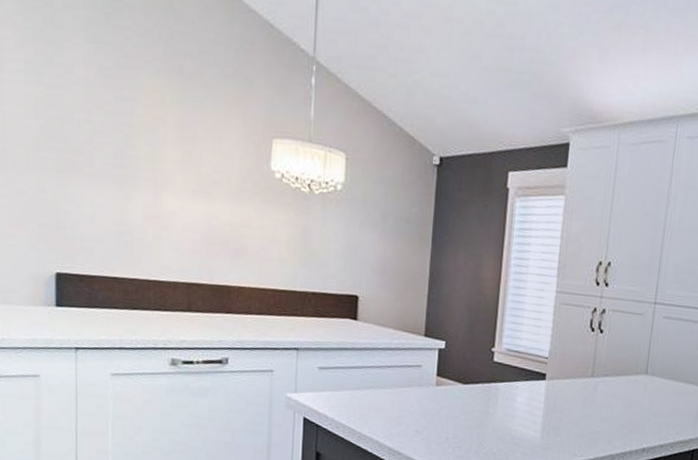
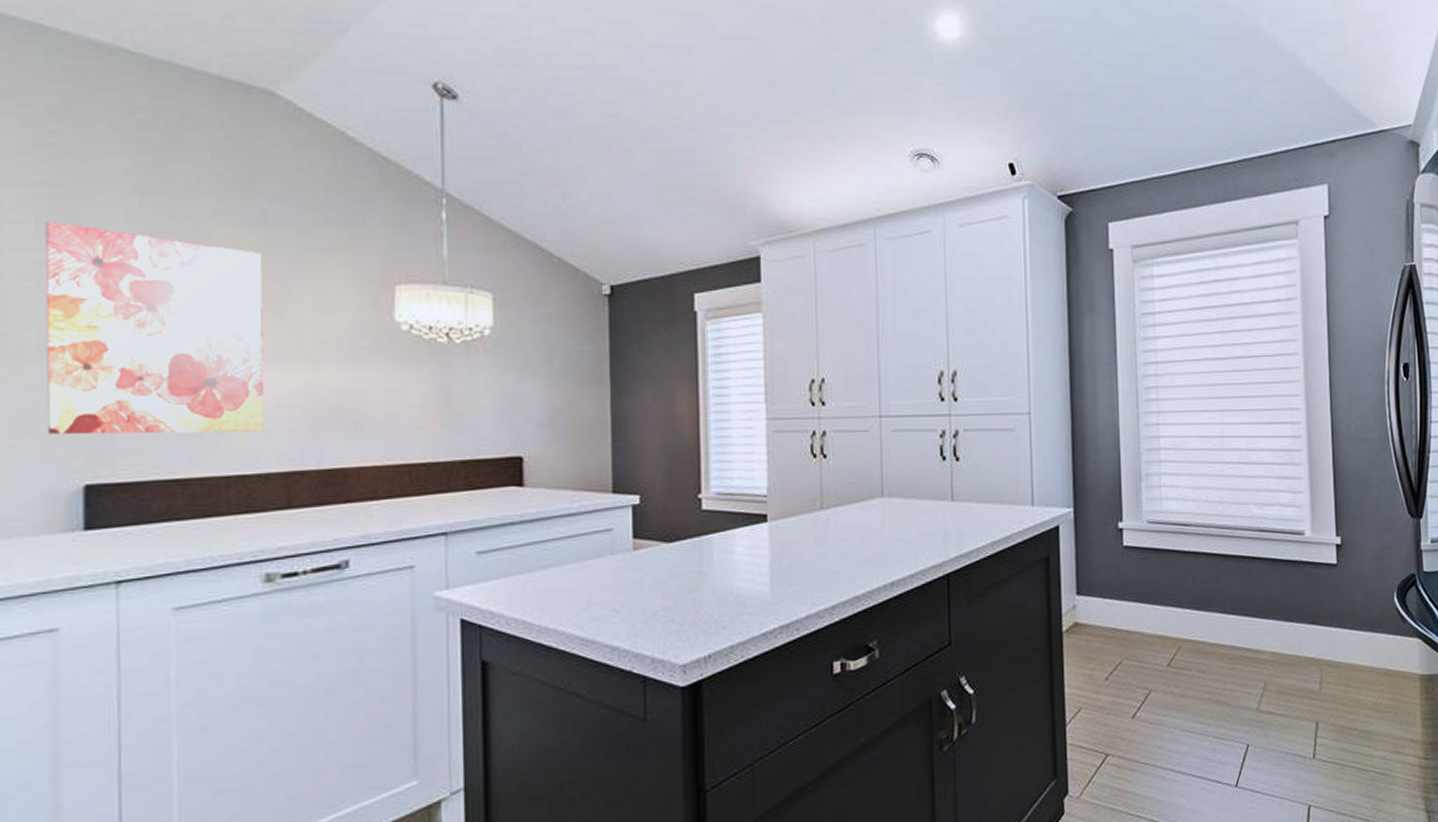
wall art: none [31,60,177,249] -> present [45,220,265,435]

